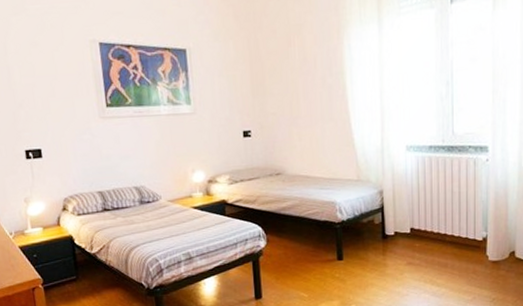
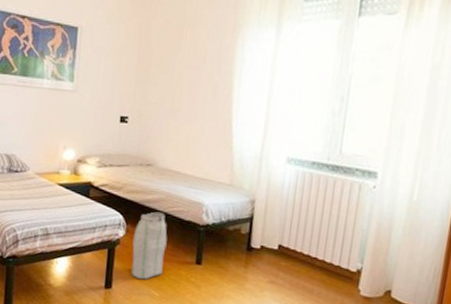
skirt: none [274,217,308,285] -> present [131,211,168,280]

